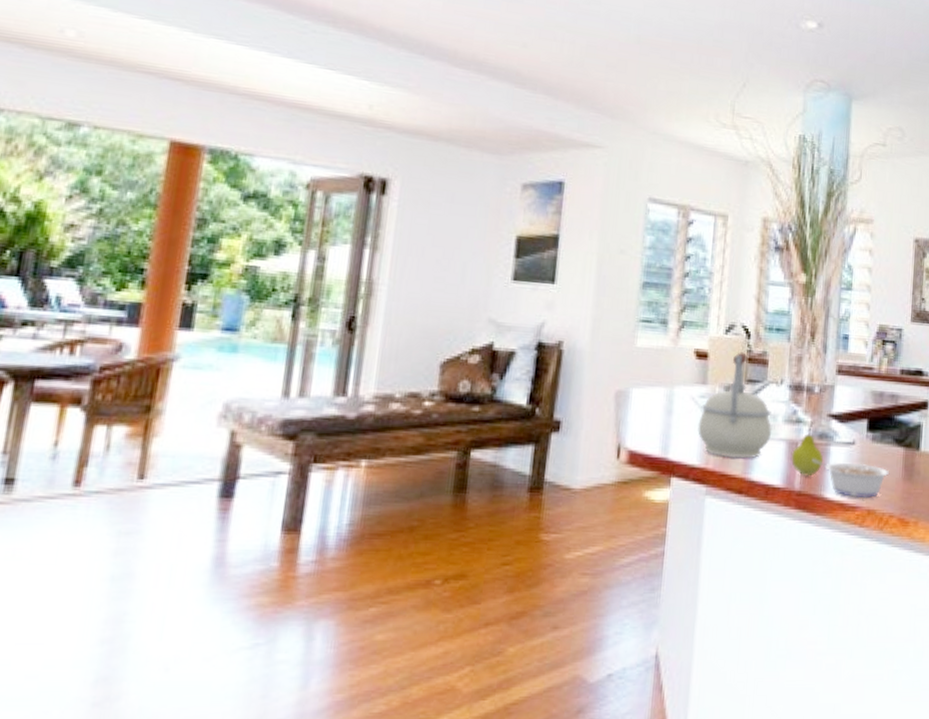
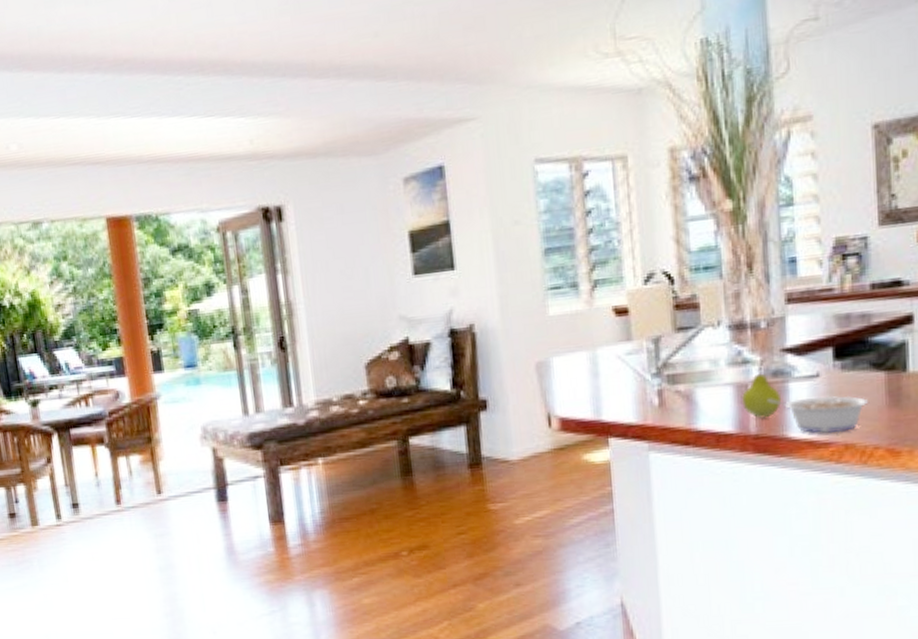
kettle: present [698,352,771,459] -> none [629,300,714,412]

